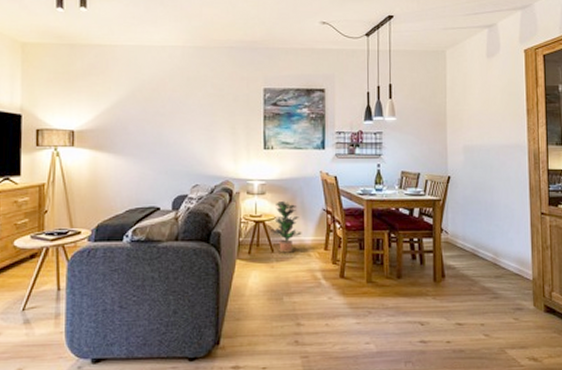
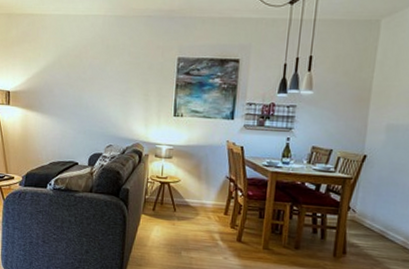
potted plant: present [270,200,302,253] -> none [174,165,204,214]

